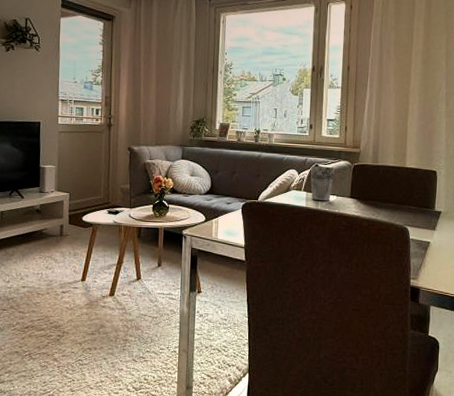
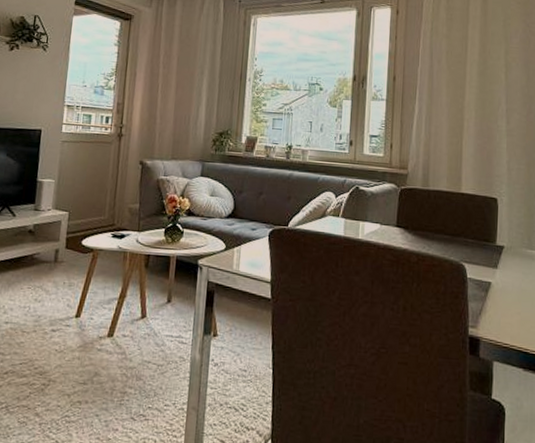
cup: present [310,166,335,201] -> none [349,189,378,229]

